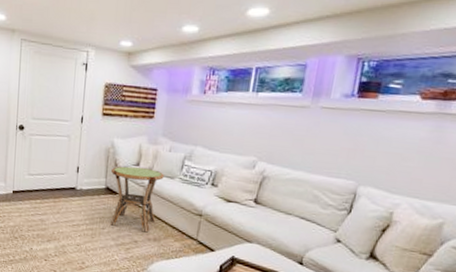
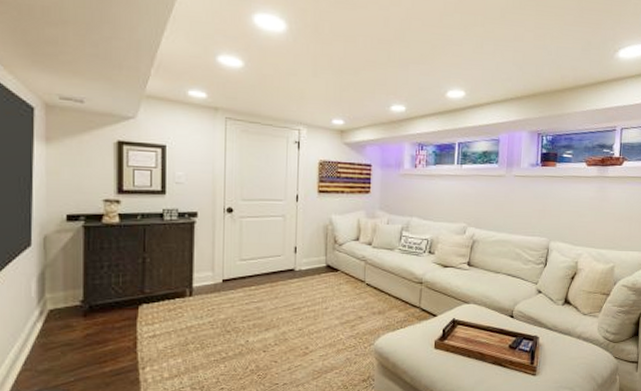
side table: present [109,166,164,233] -> none [331,242,384,307]

